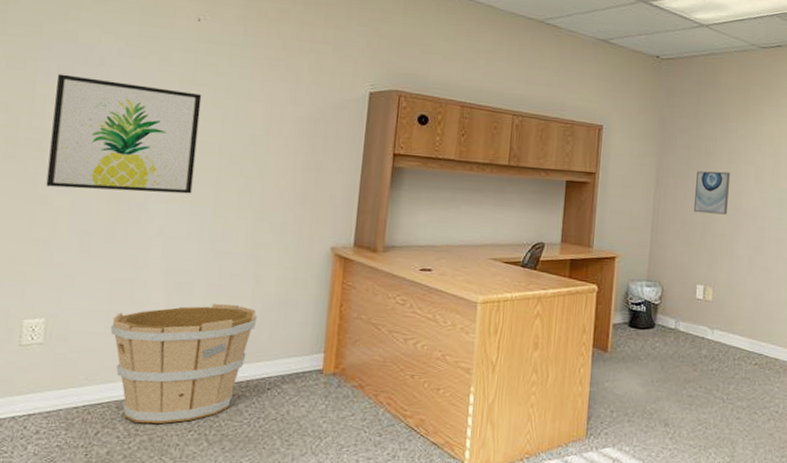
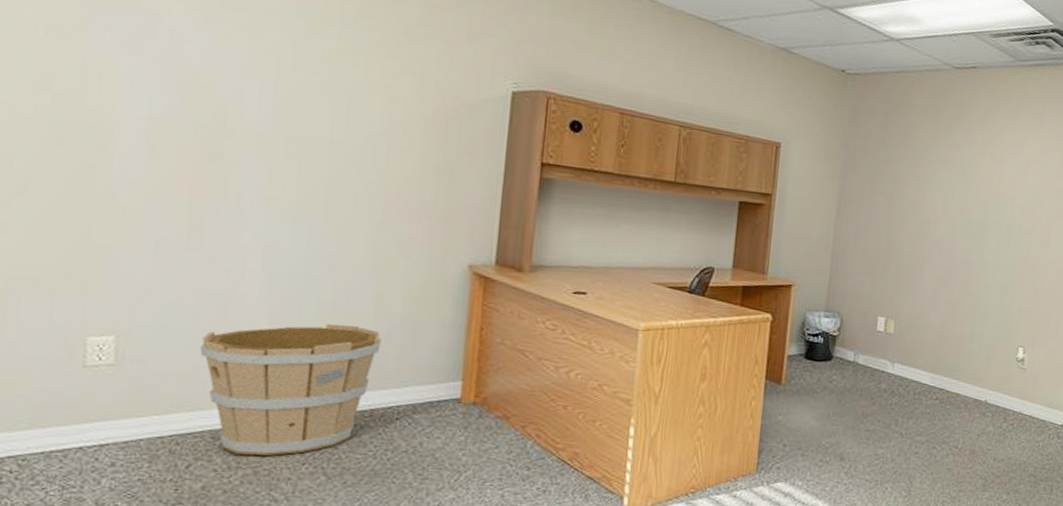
wall art: present [46,74,202,194] -> none [107,47,305,199]
wall art: present [693,171,731,215] -> none [876,197,918,245]

